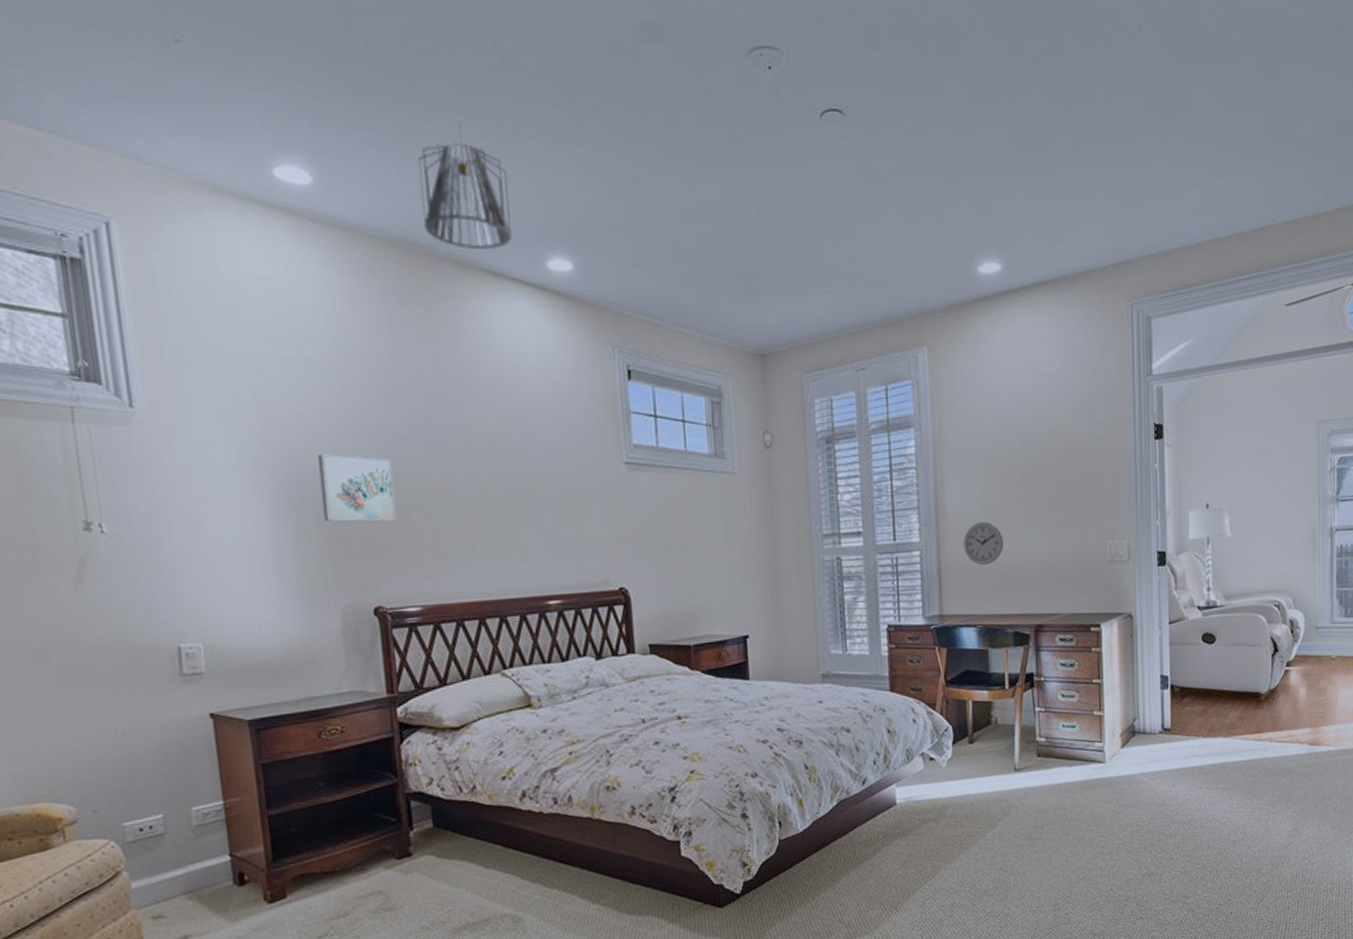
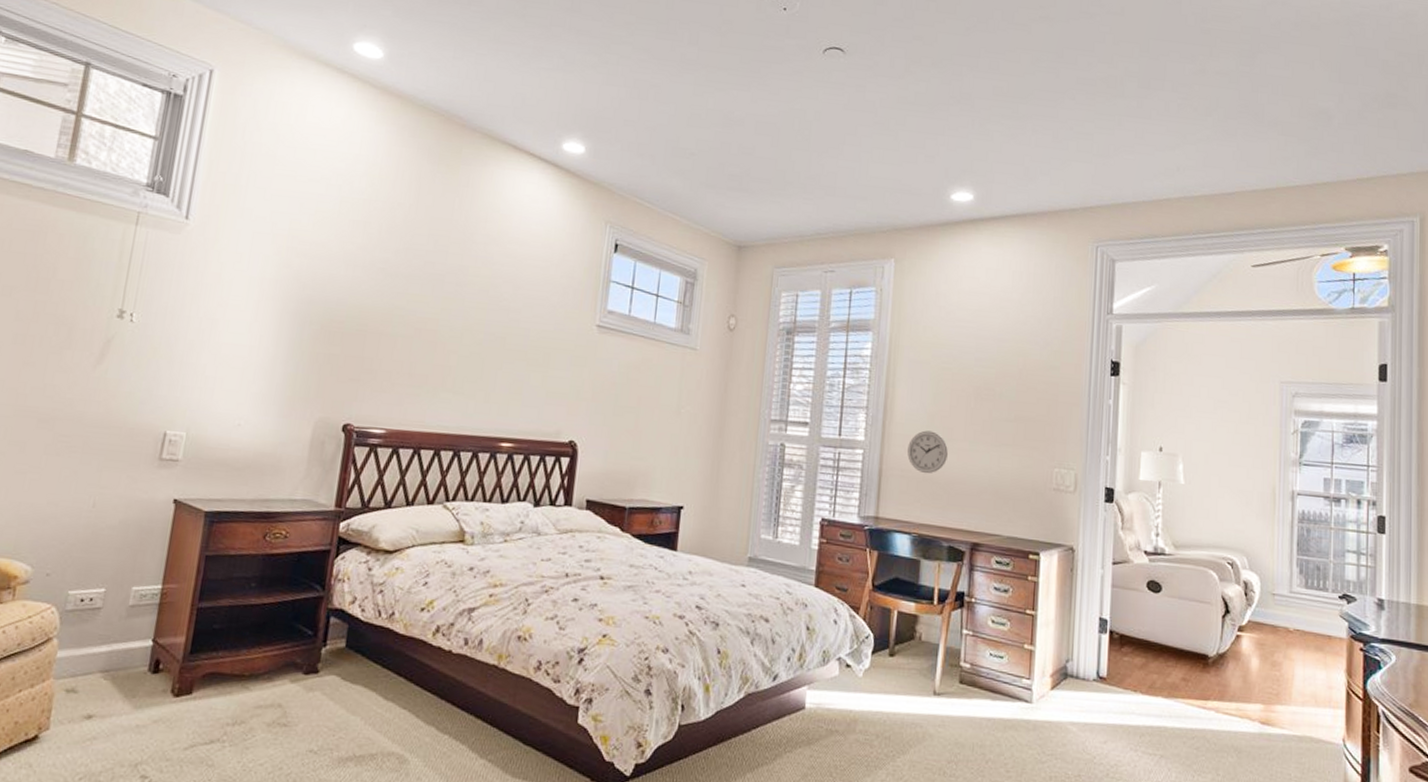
wall art: present [317,454,397,522] -> none [320,280,392,348]
pendant light: present [418,122,512,250] -> none [466,24,544,129]

